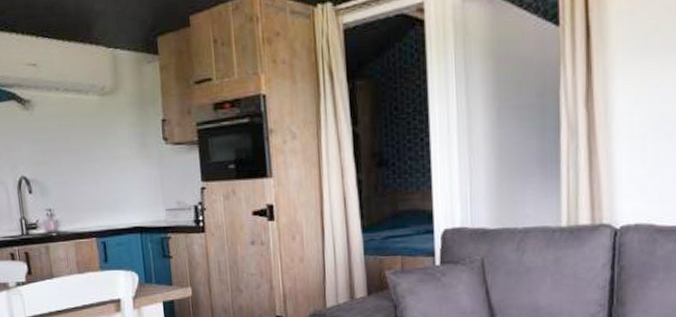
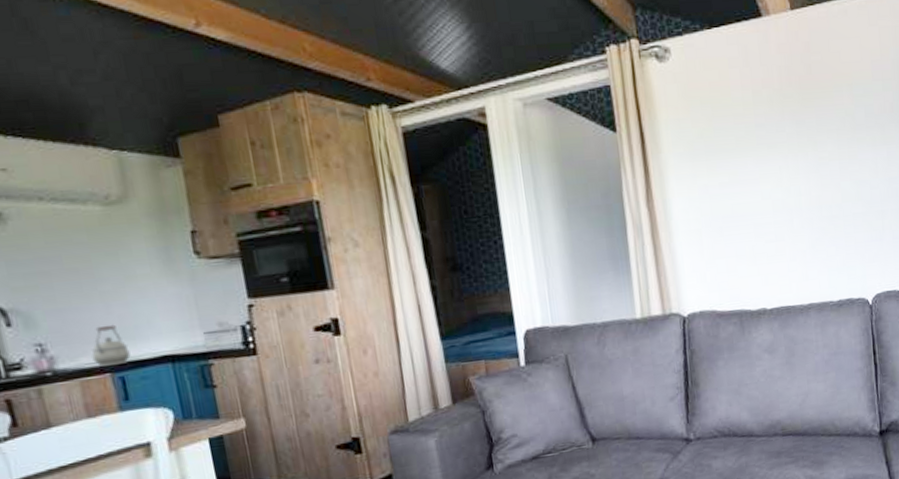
kettle: none [84,197,111,232] -> present [91,324,131,367]

